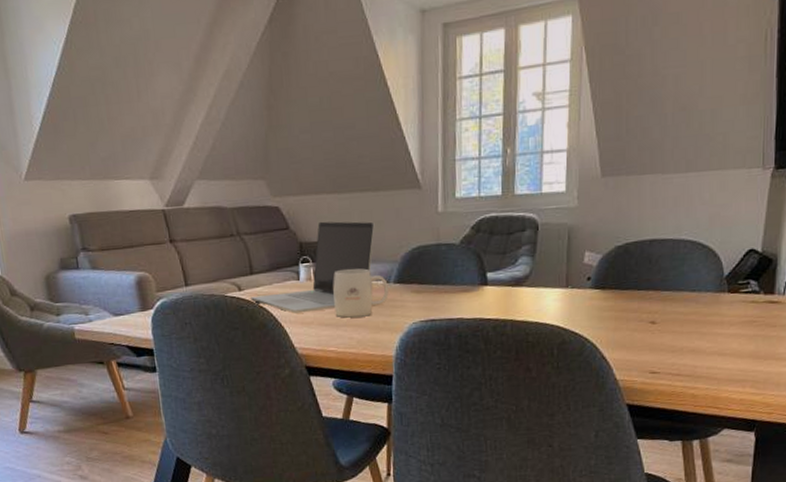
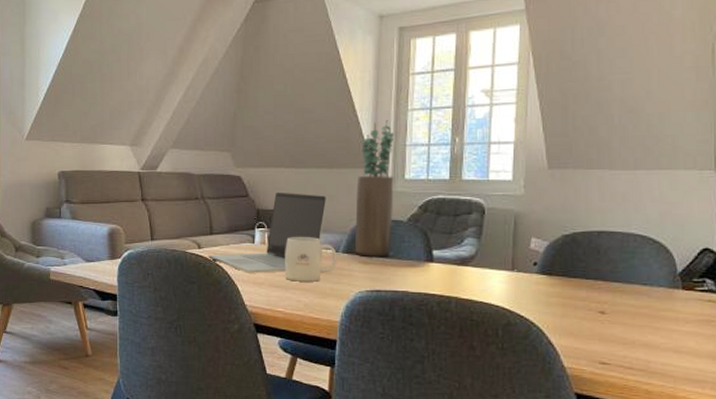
vase: none [405,132,445,286] -> present [355,120,395,258]

